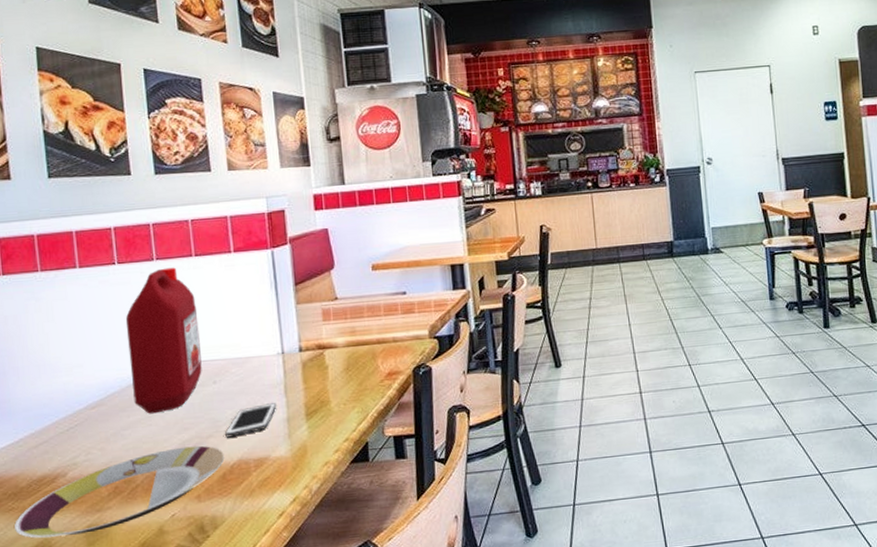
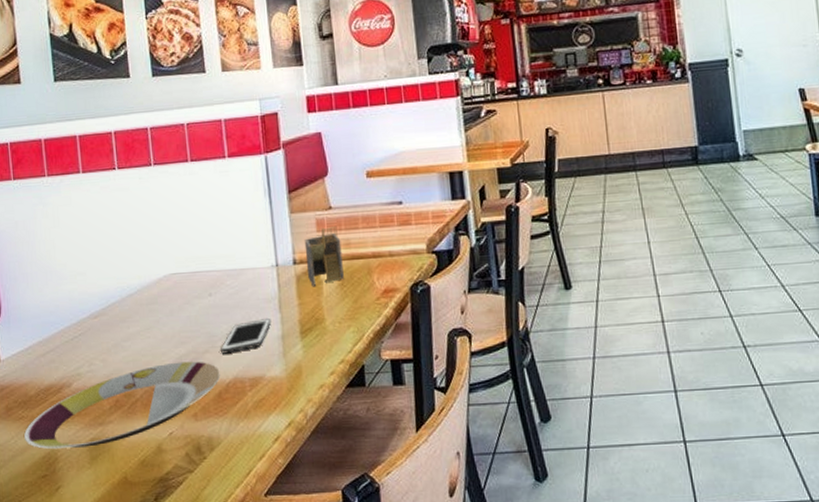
ketchup jug: present [125,267,202,414] -> none [125,173,198,326]
napkin holder: none [310,315,349,372] -> present [304,225,344,287]

